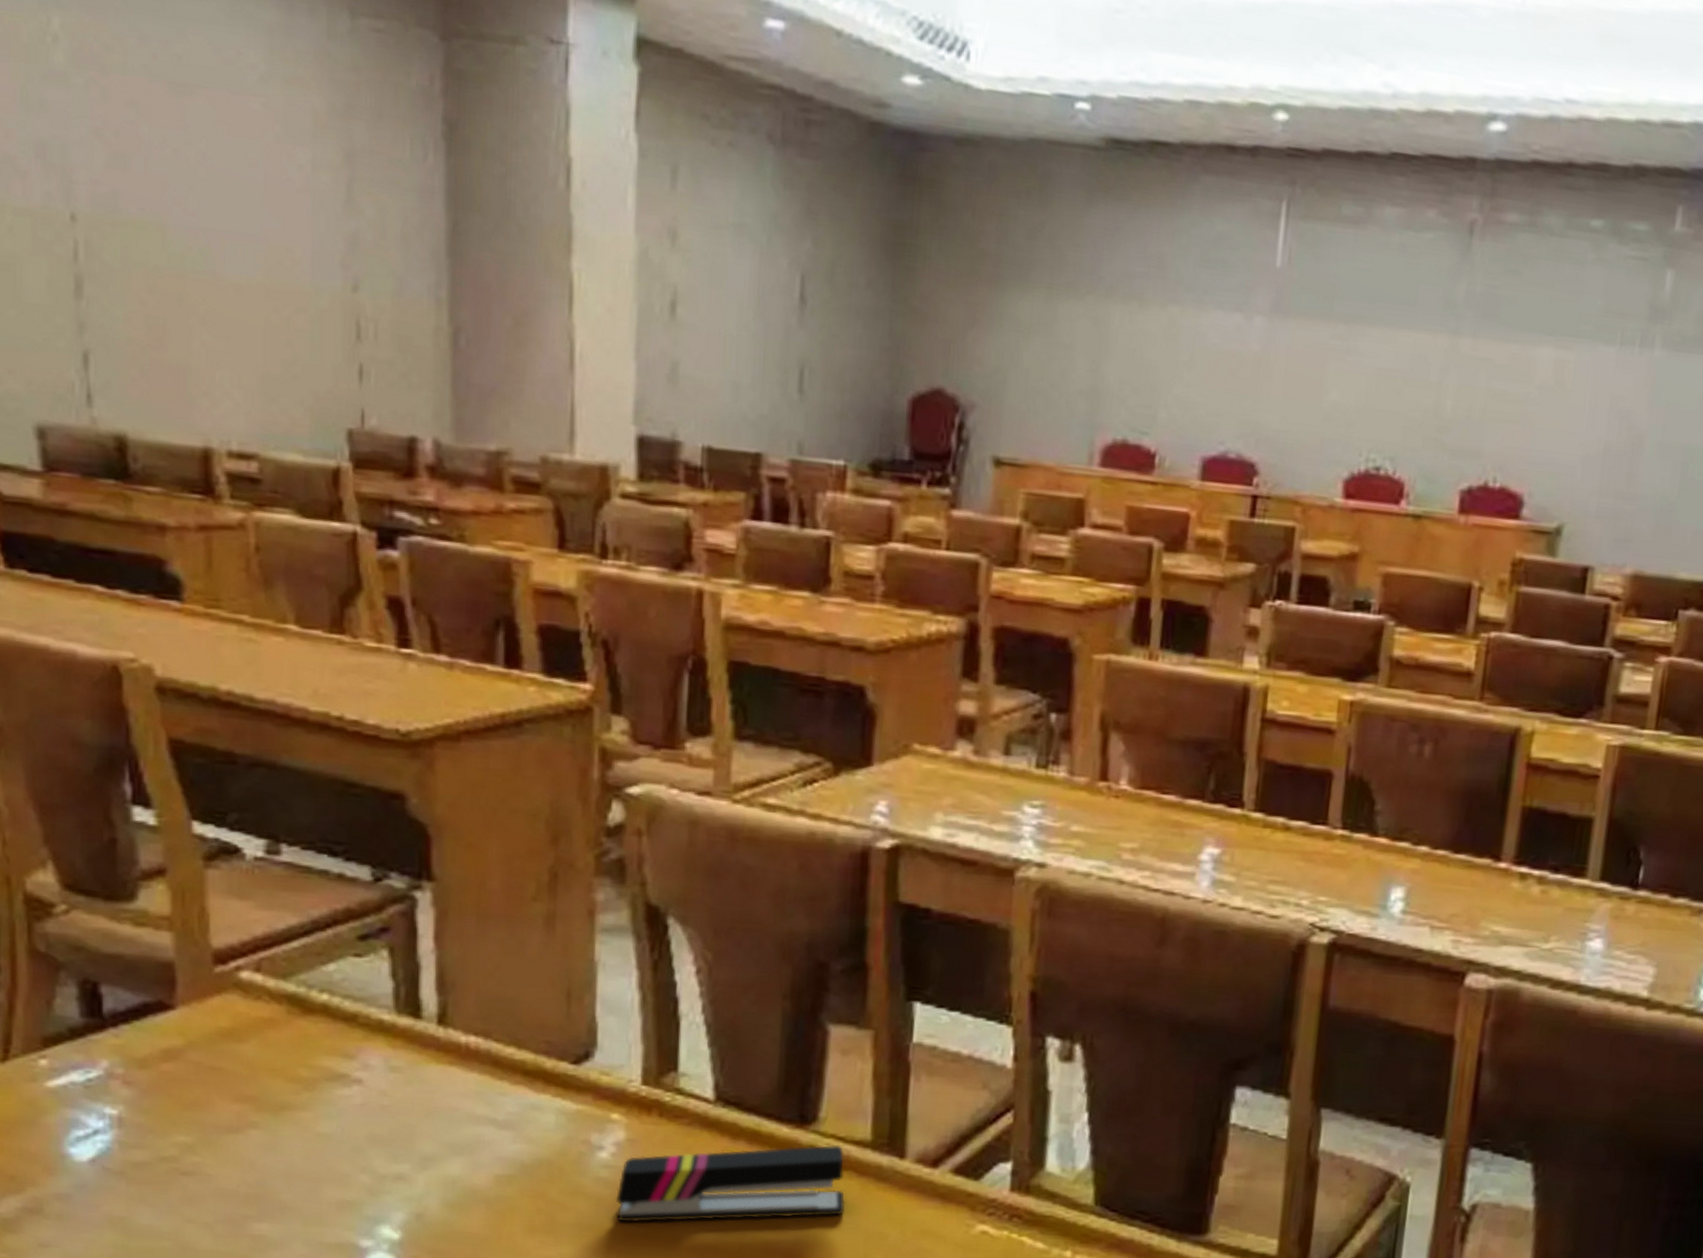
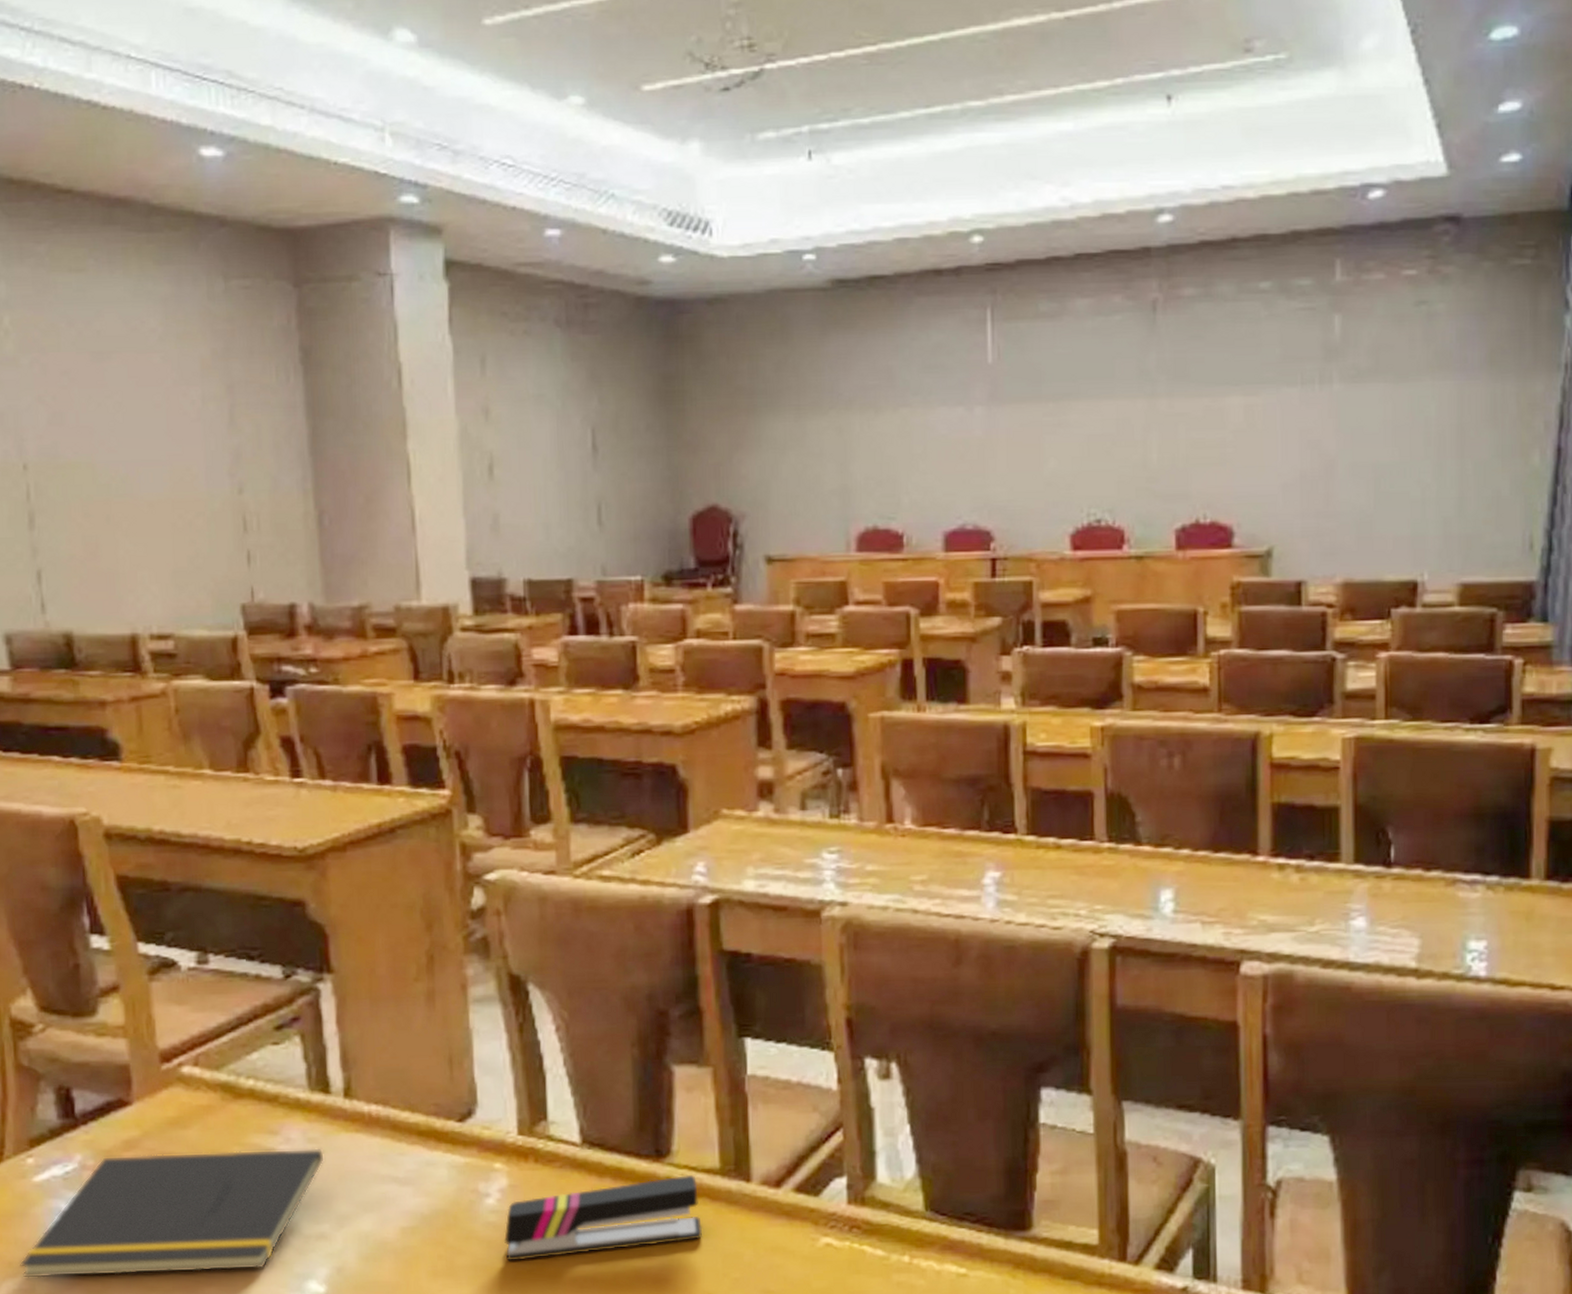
notepad: none [23,1065,410,1209] -> present [18,1148,325,1278]

